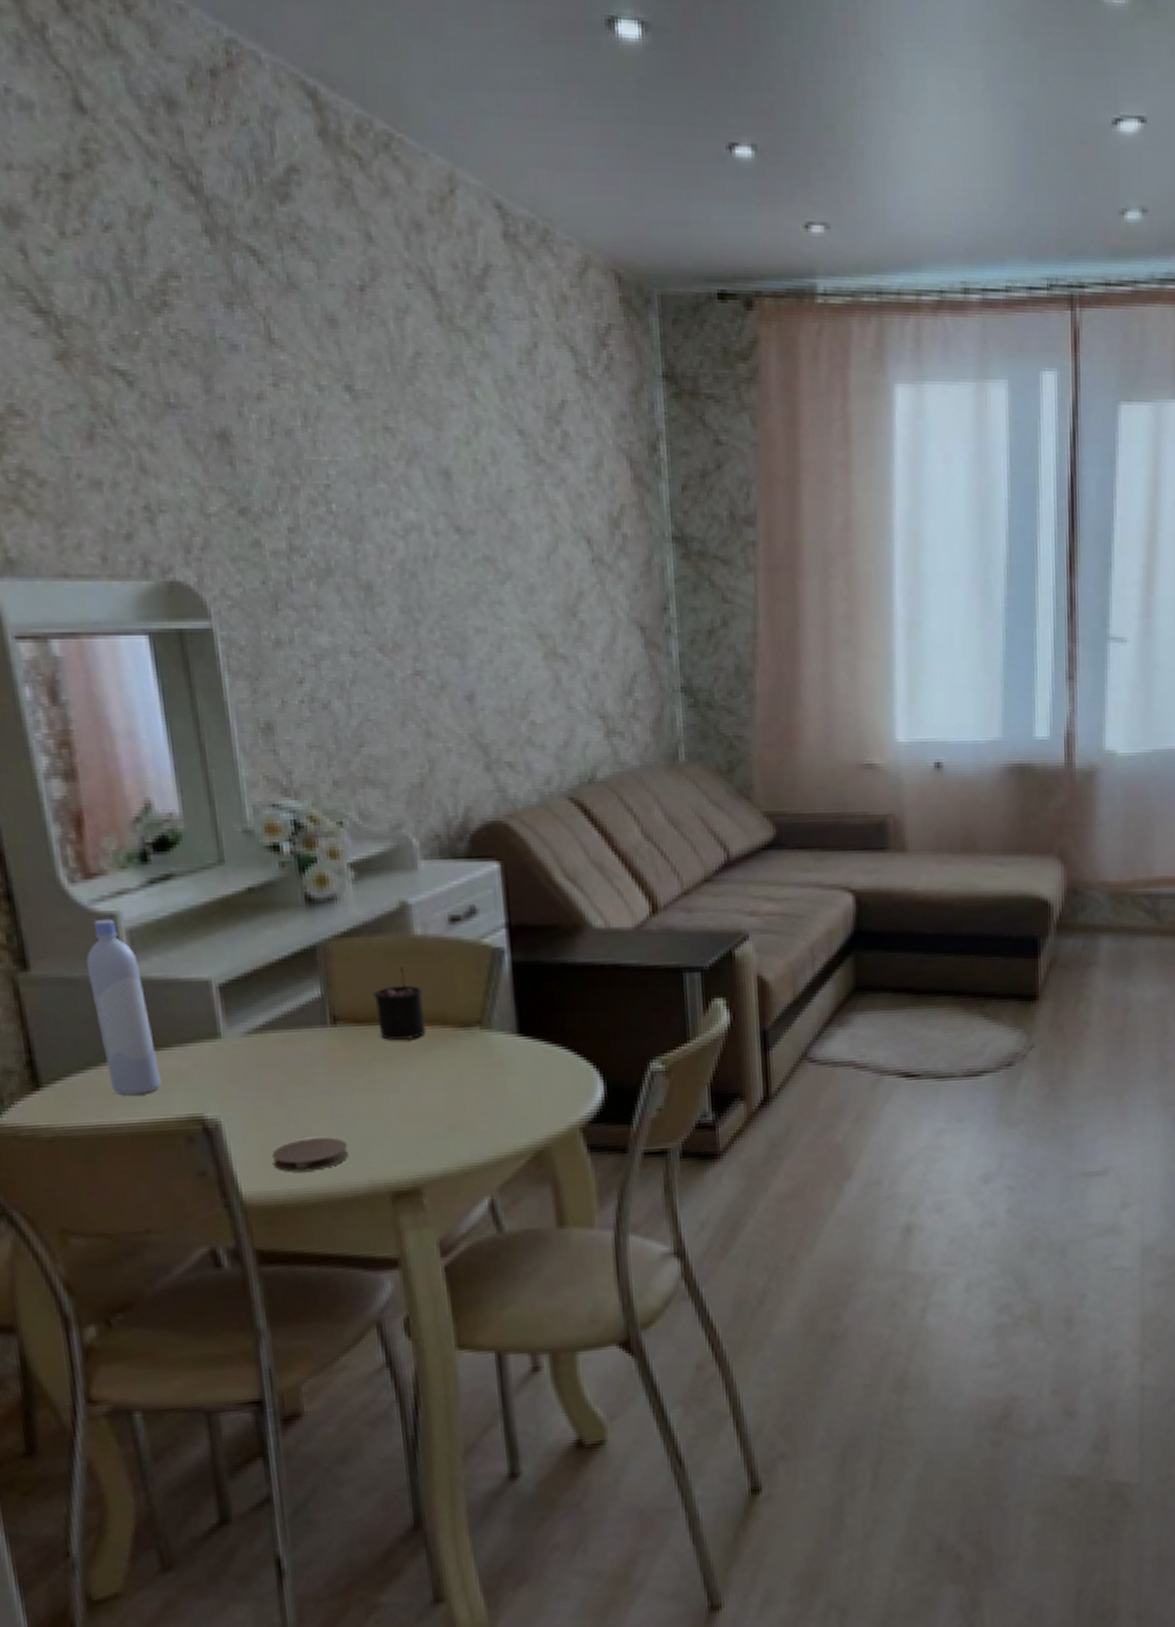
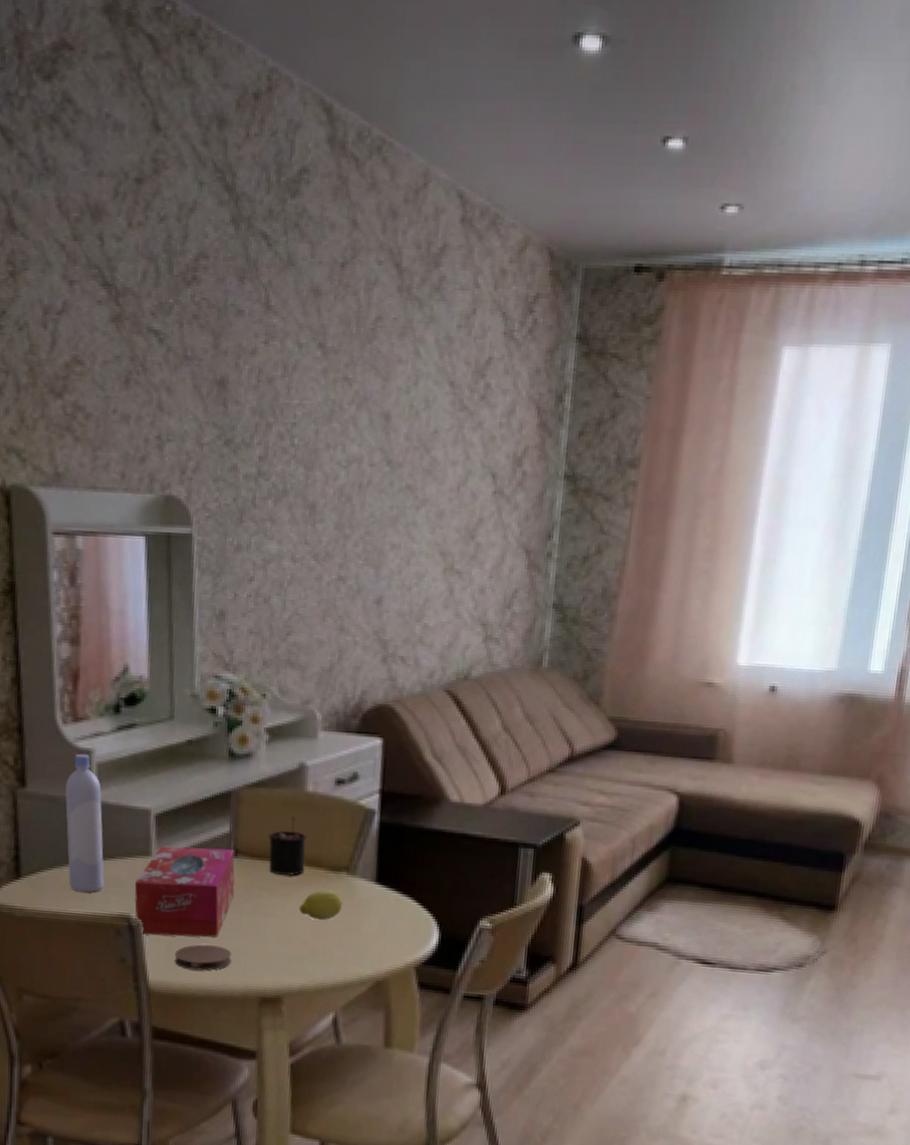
tissue box: none [203,1017,340,1138] -> present [134,846,235,937]
fruit: none [425,1050,481,1089] -> present [299,889,343,921]

